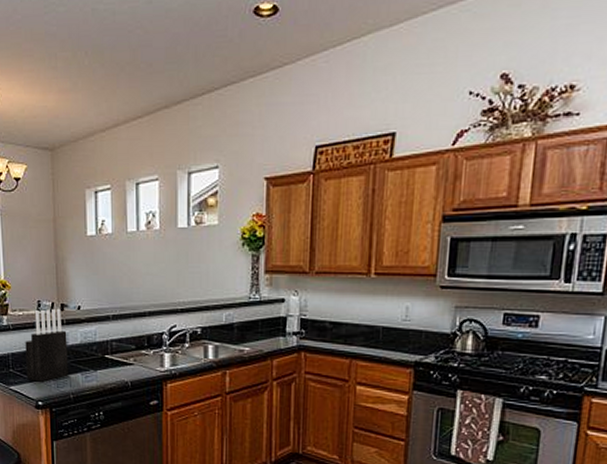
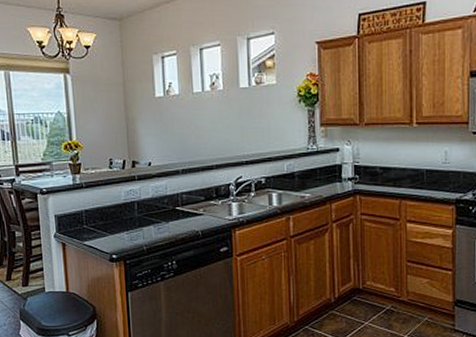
knife block: present [25,308,68,382] -> none [98,165,141,236]

